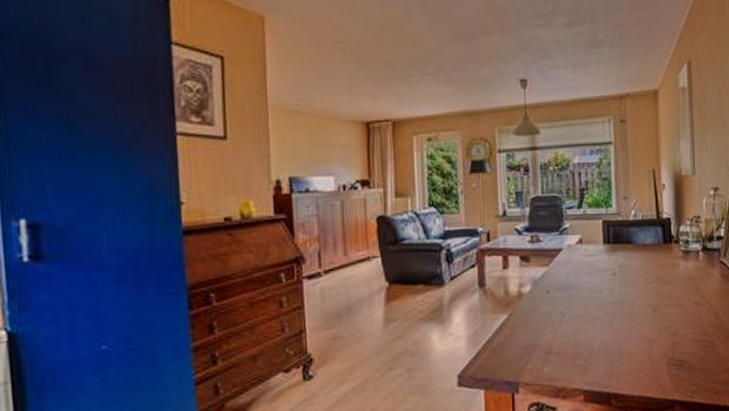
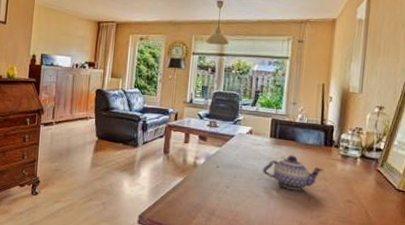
teapot: none [599,261,667,303] -> present [262,155,324,191]

